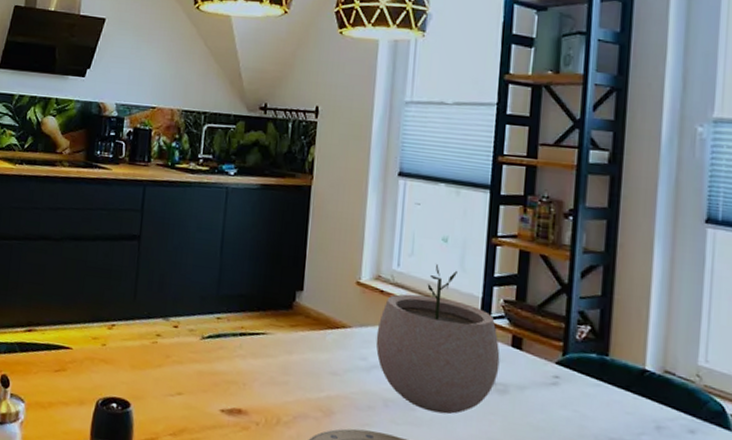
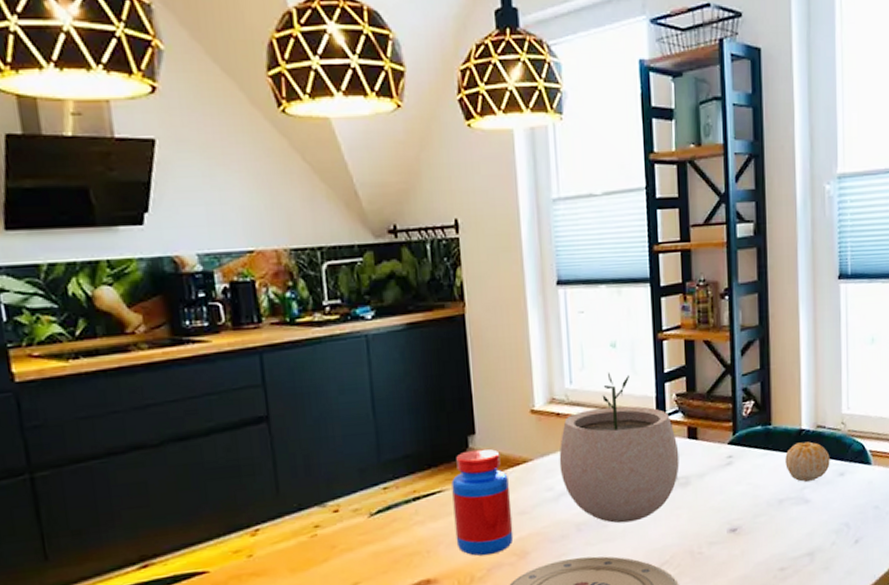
jar: none [270,303,327,404] -> present [451,448,514,556]
fruit: none [621,382,678,429] -> present [785,441,830,482]

